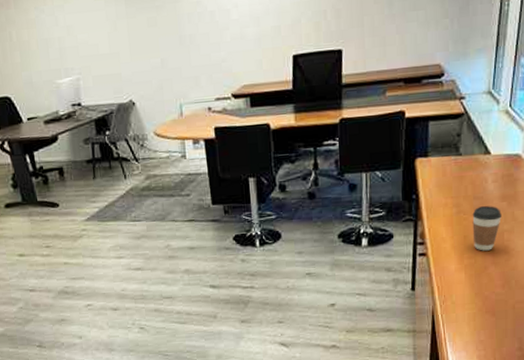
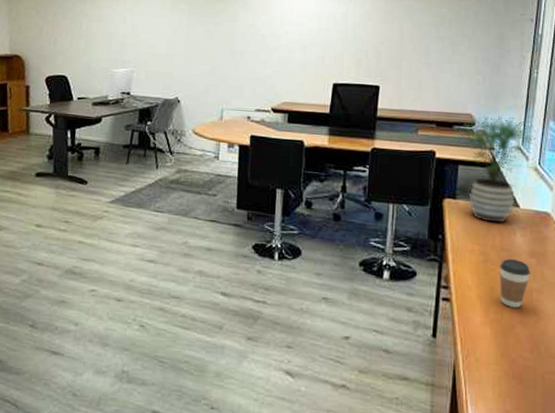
potted plant: none [422,60,508,175] -> present [453,115,537,224]

